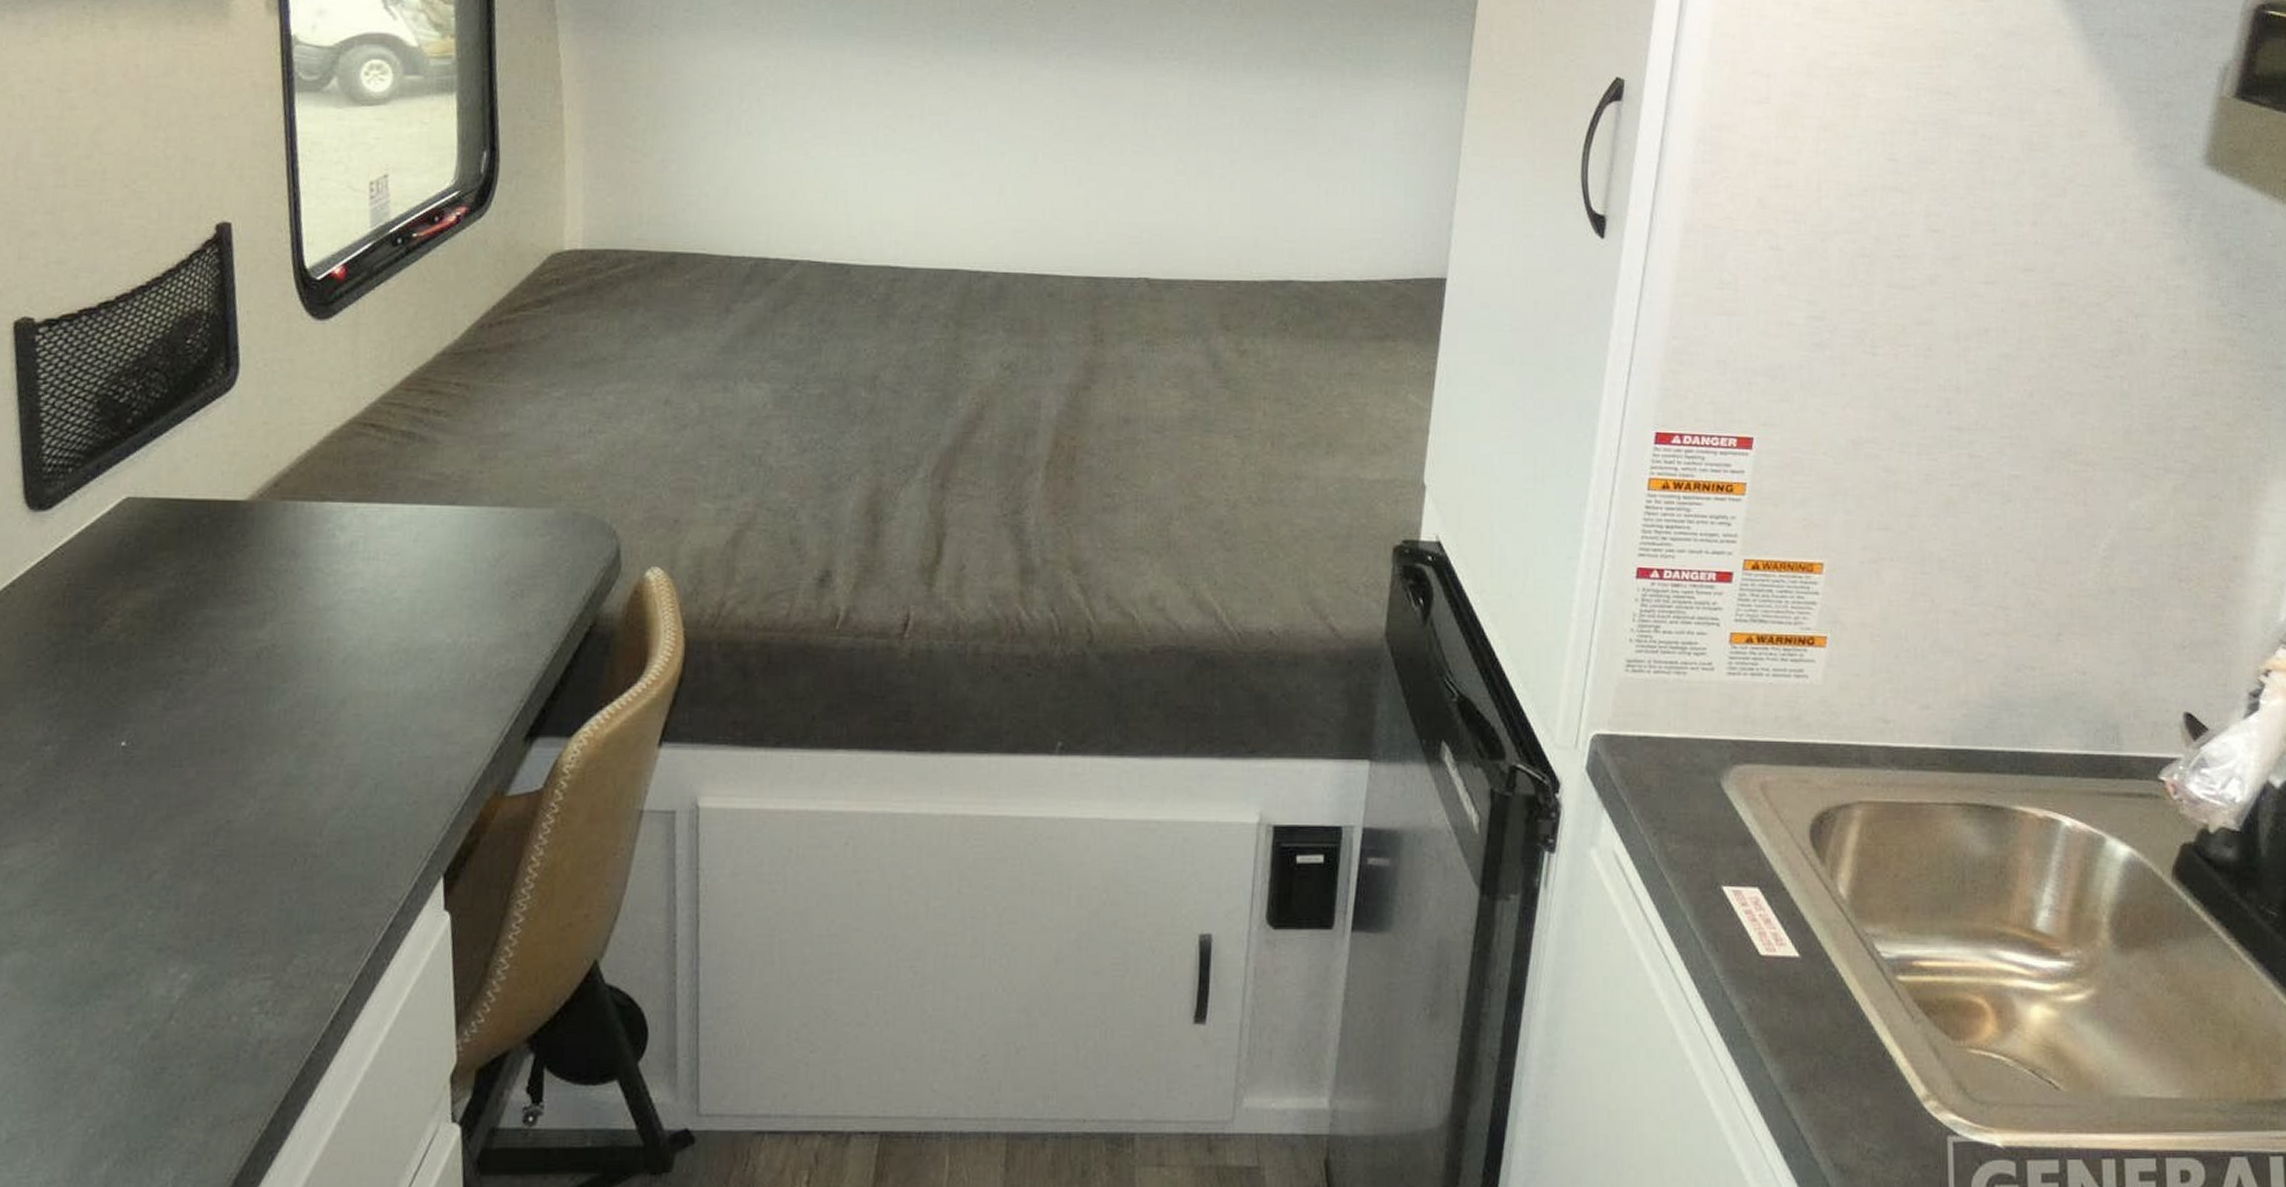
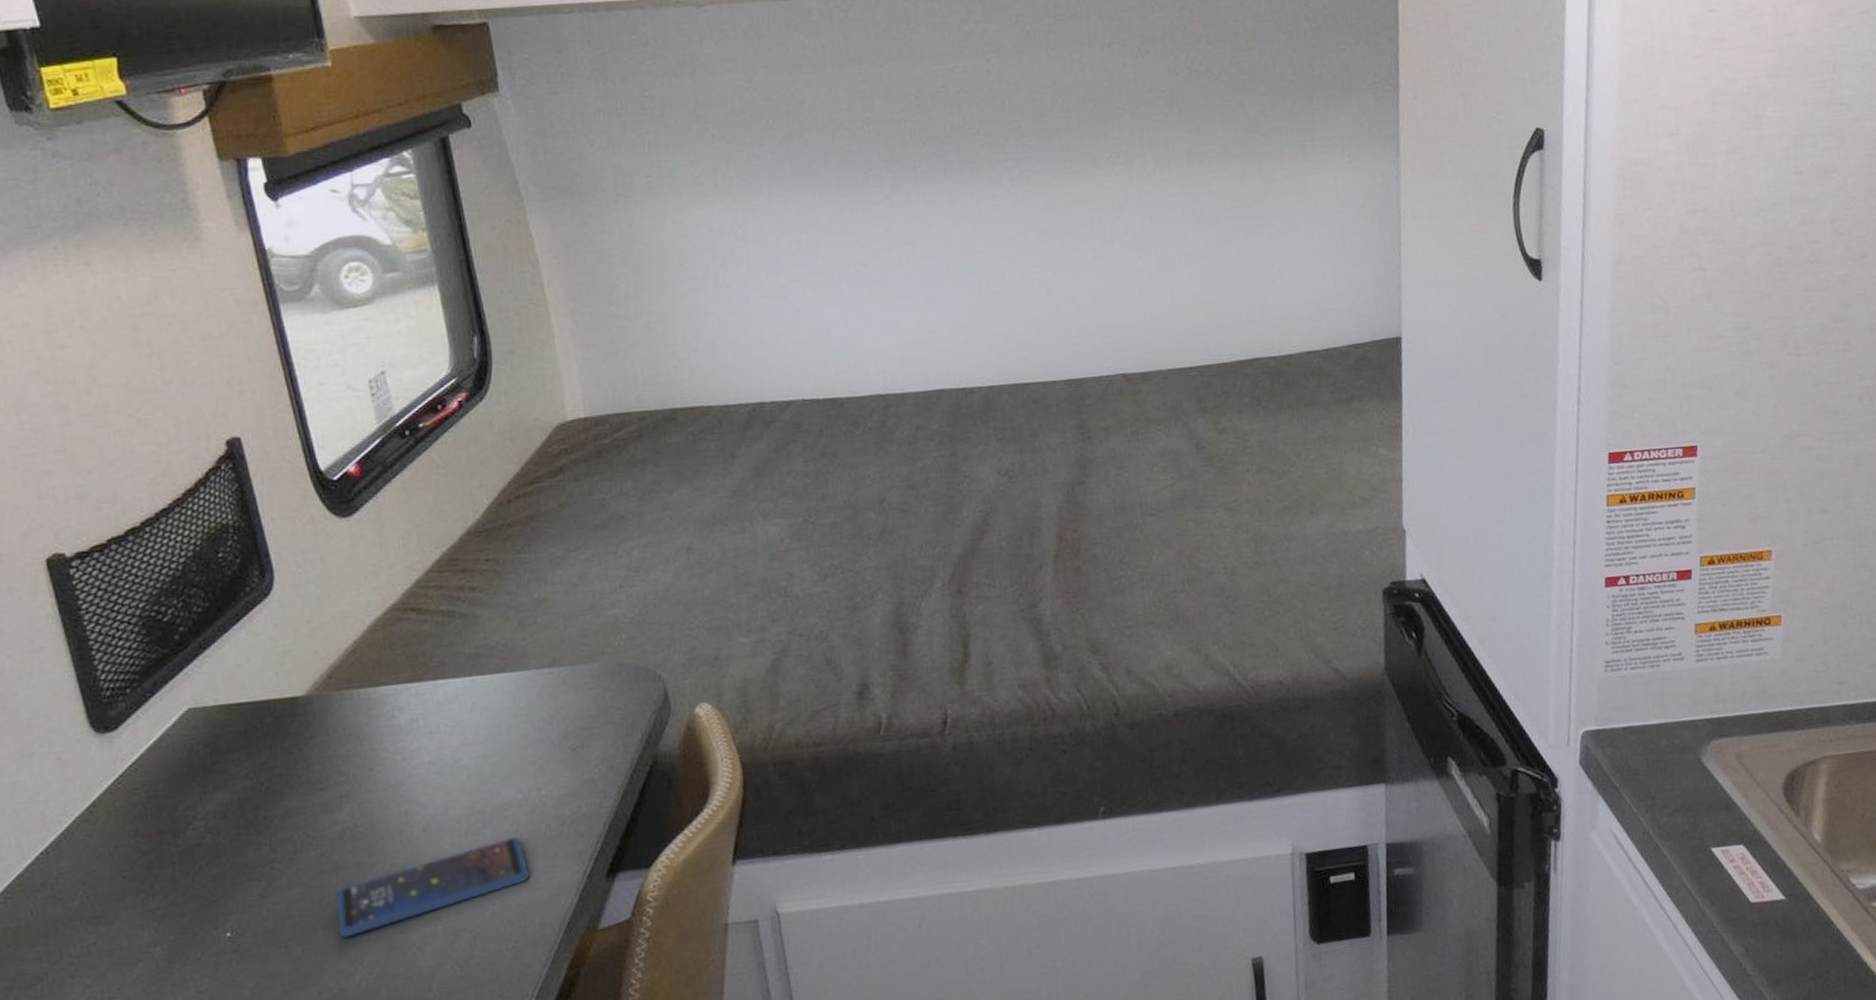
smartphone: none [236,682,445,766] -> present [335,836,530,938]

